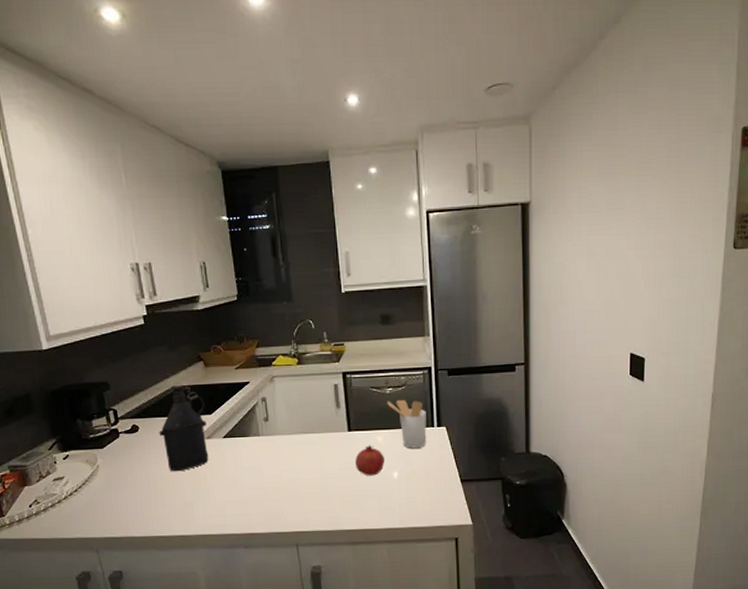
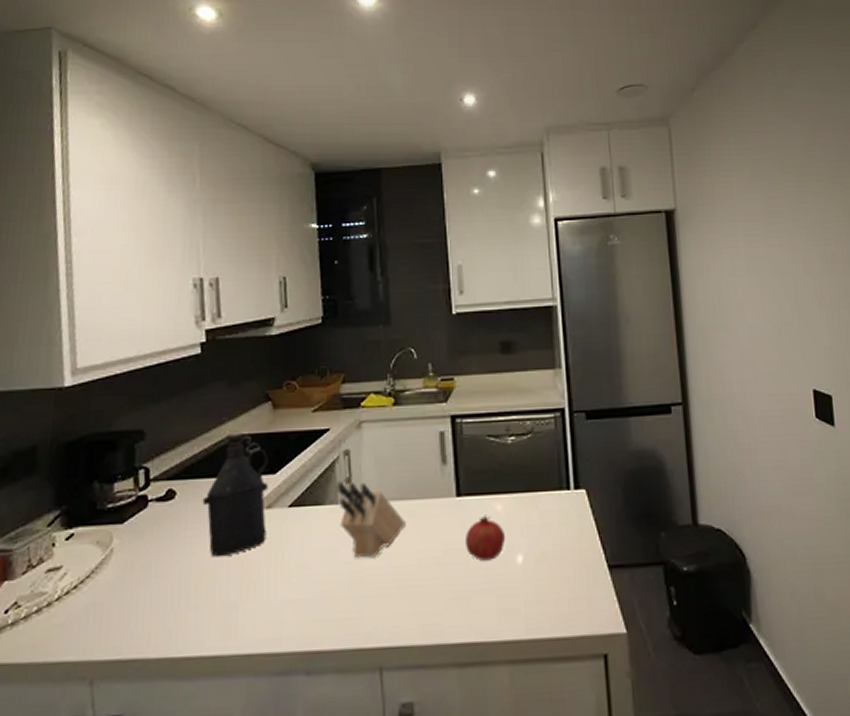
knife block: none [258,420,311,474] -> present [337,481,406,559]
utensil holder: present [387,399,427,449] -> none [508,451,561,520]

